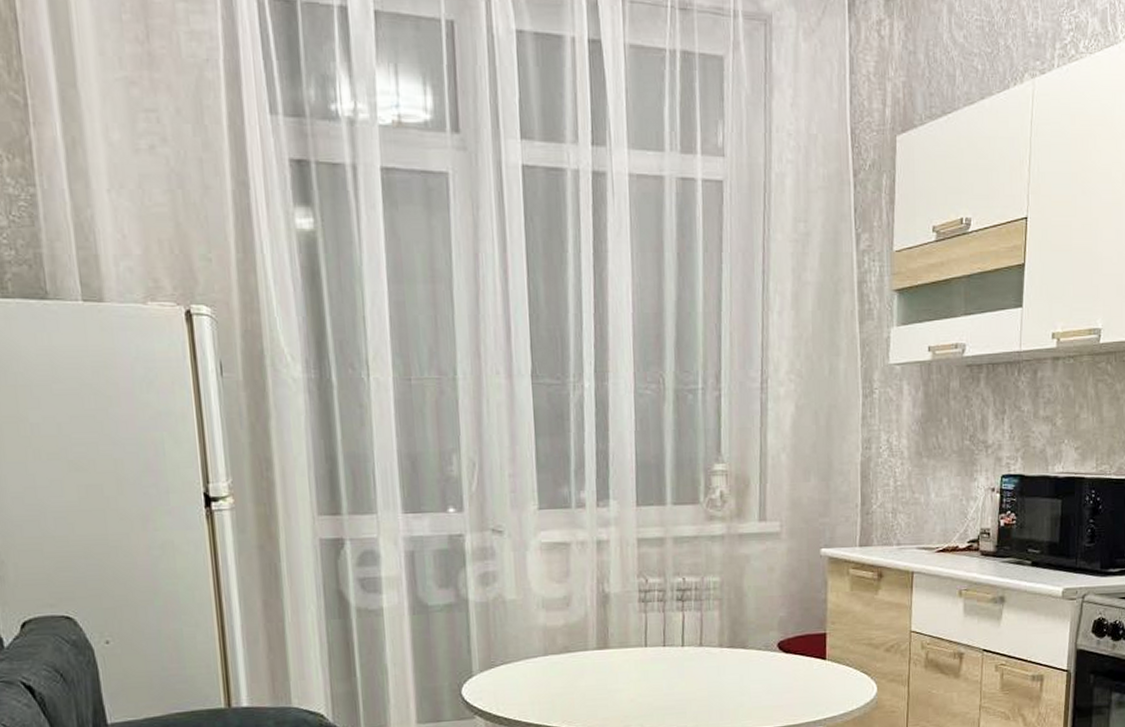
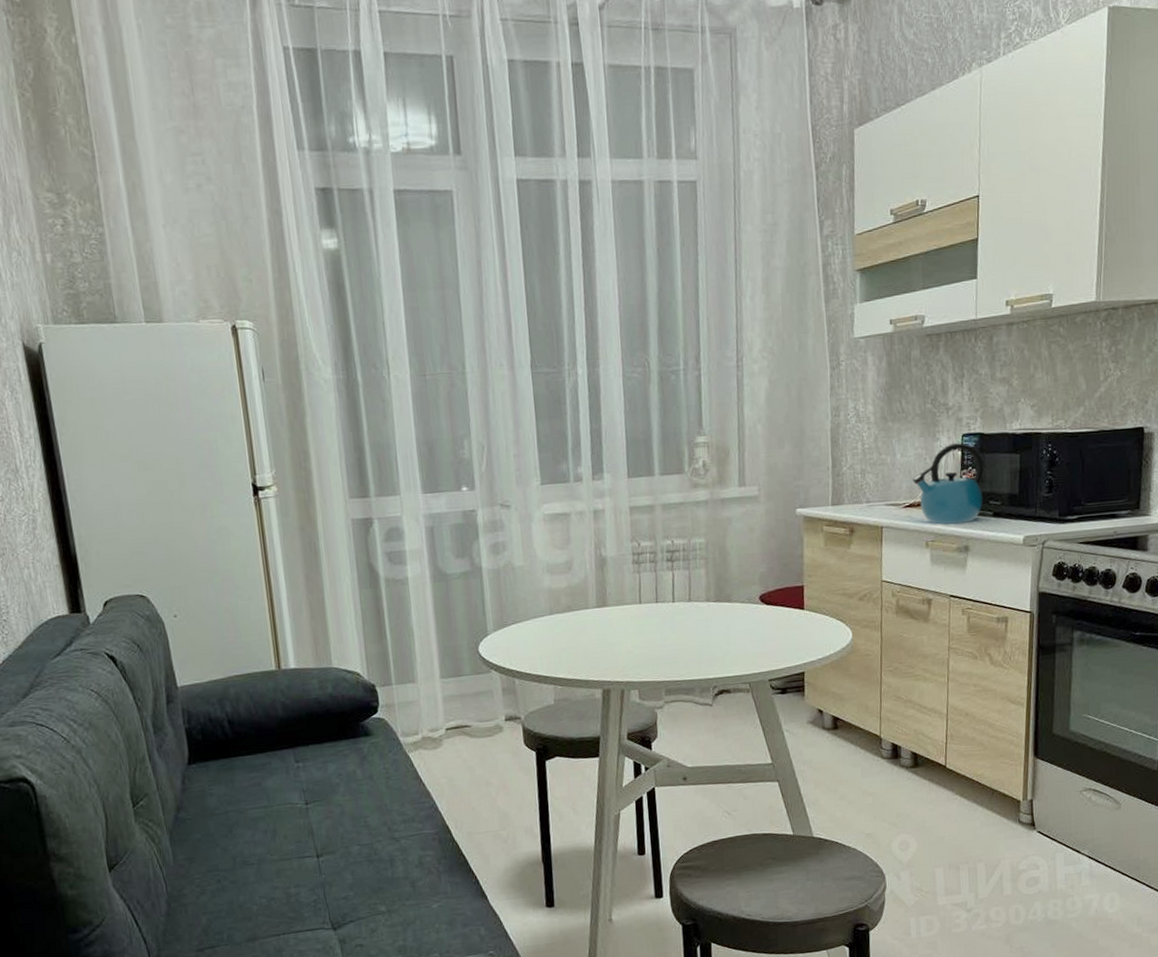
kettle: none [947,484,1023,572] -> present [912,443,984,524]

